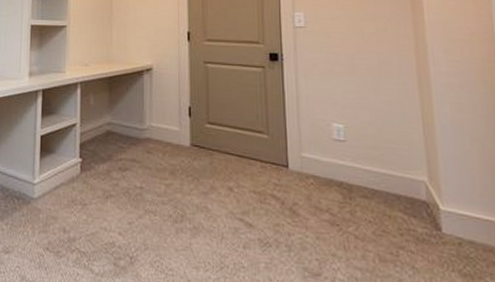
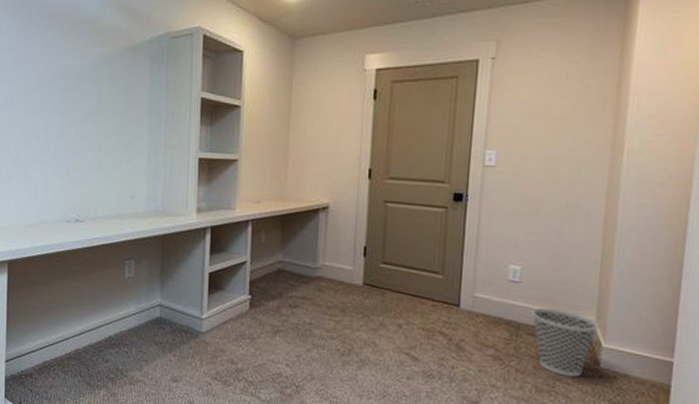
wastebasket: none [362,167,433,244] -> present [532,307,599,377]

